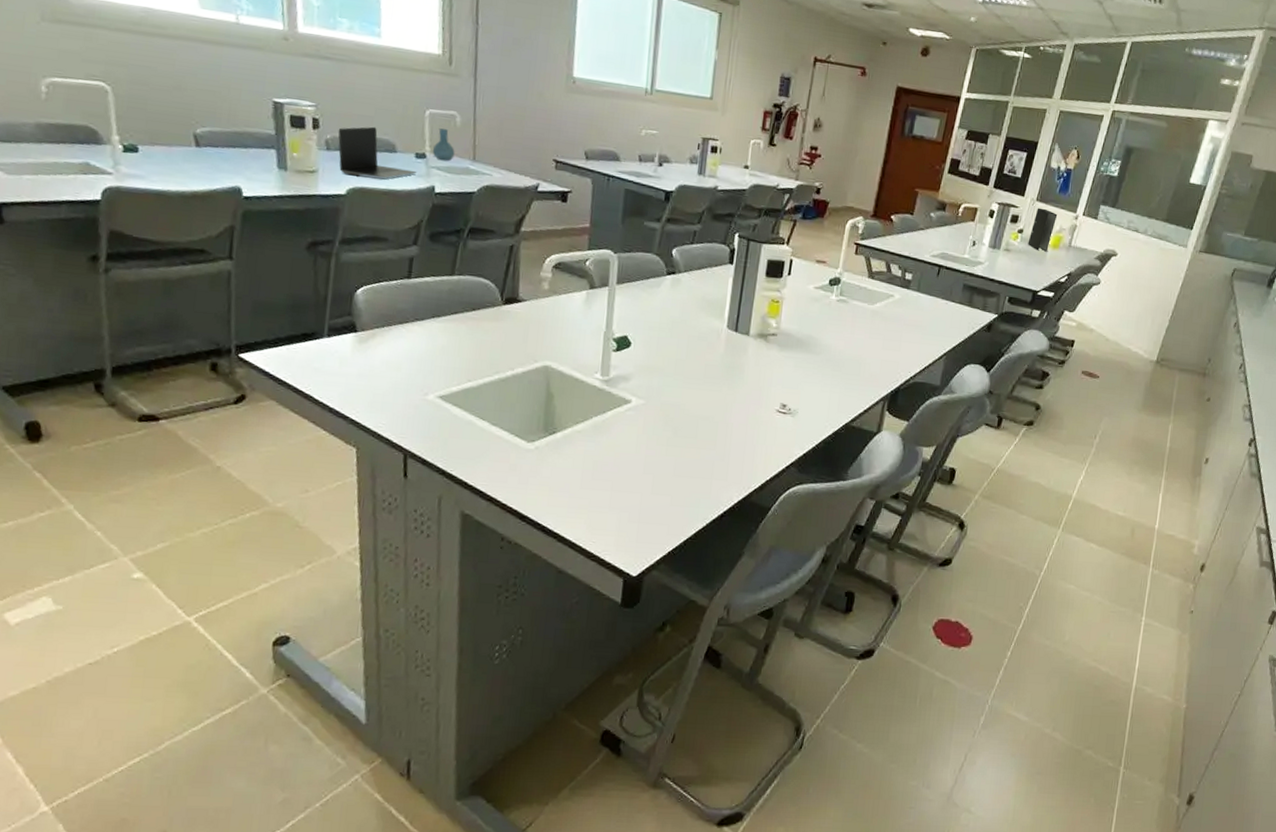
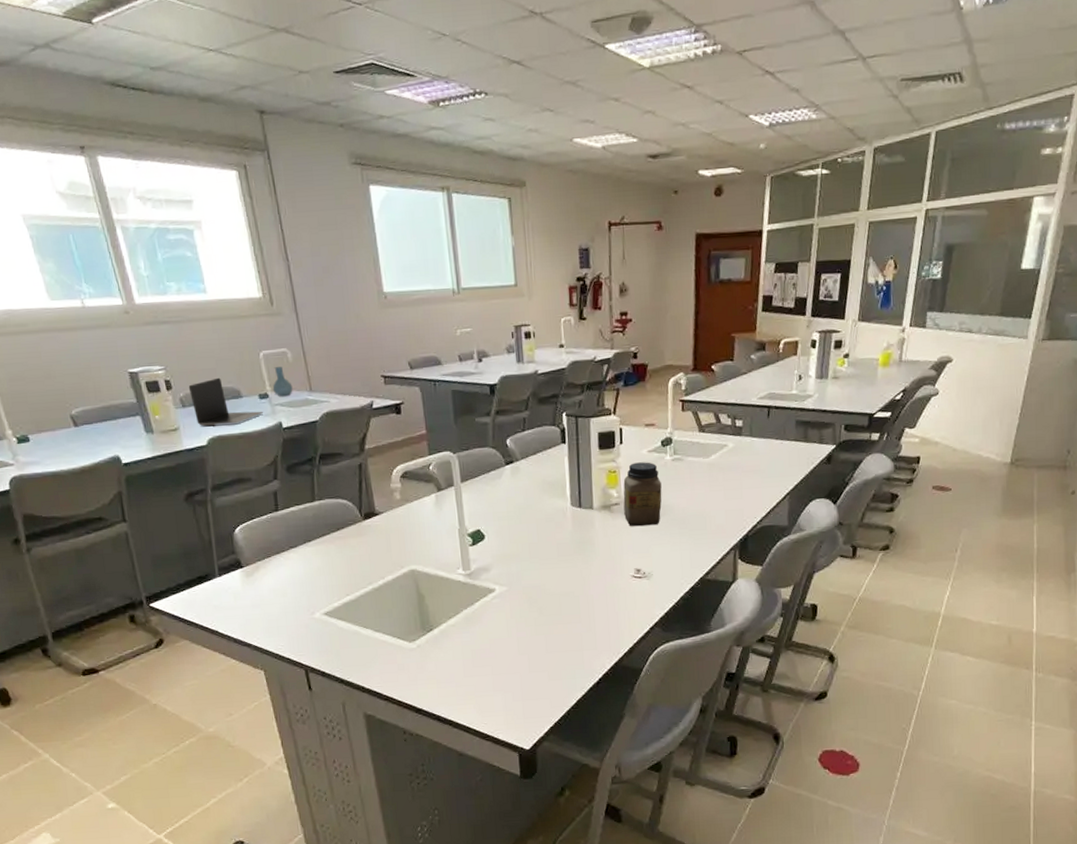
jar: none [779,296,823,362] -> present [623,462,662,526]
binder: present [1027,207,1058,252] -> none [856,327,883,373]

